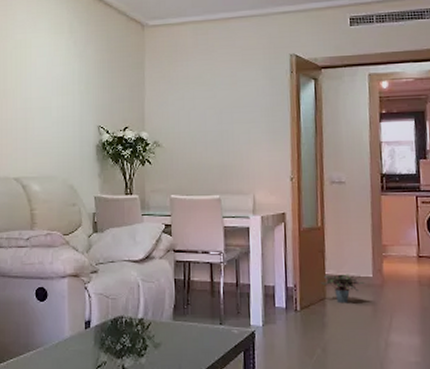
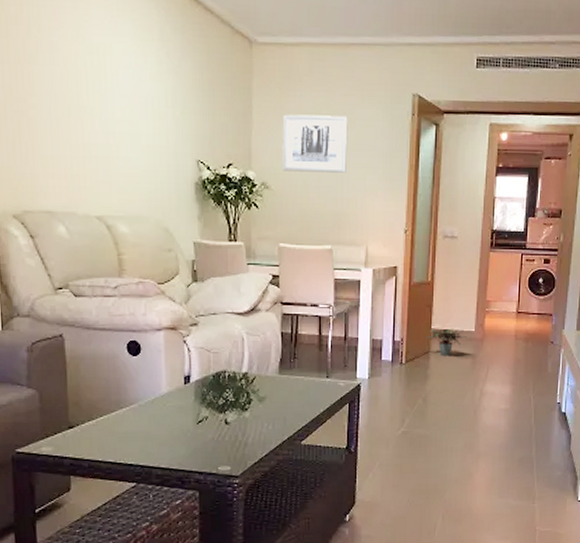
wall art: none [171,79,231,131] -> present [282,114,348,173]

